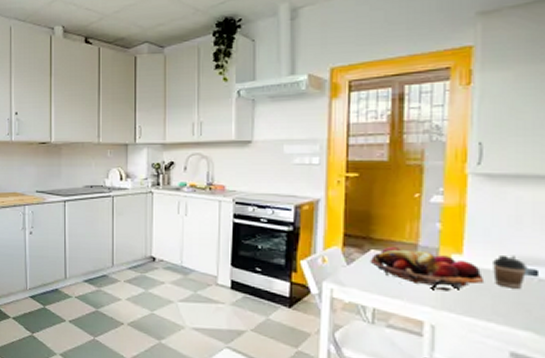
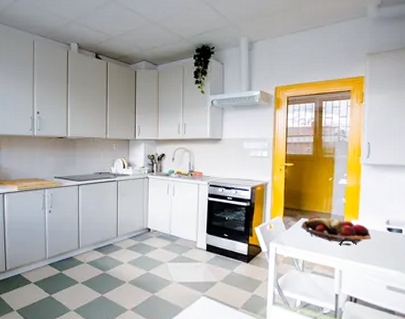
coffee cup: present [493,254,528,289] -> none [376,219,396,242]

